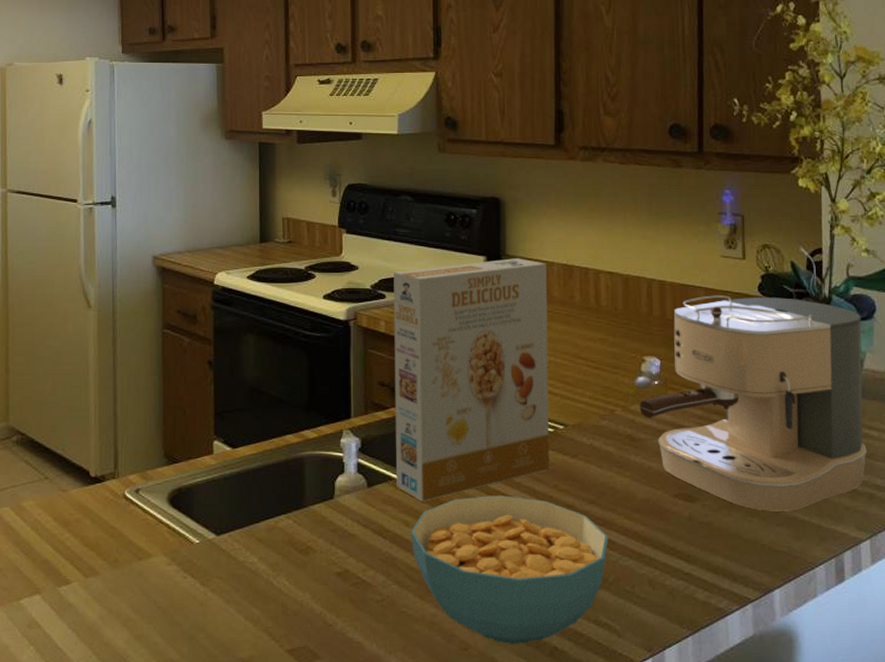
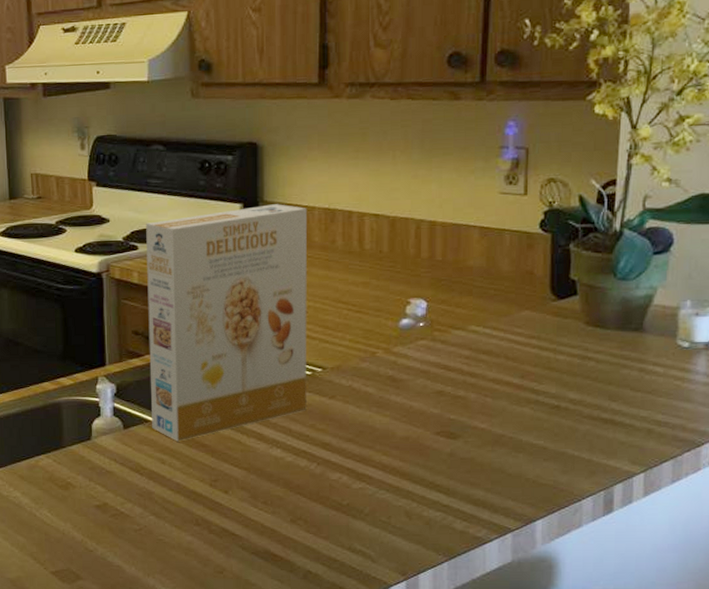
cereal bowl: present [410,495,608,645] -> none [166,435,365,569]
coffee maker: present [639,295,867,511] -> none [402,233,655,447]

